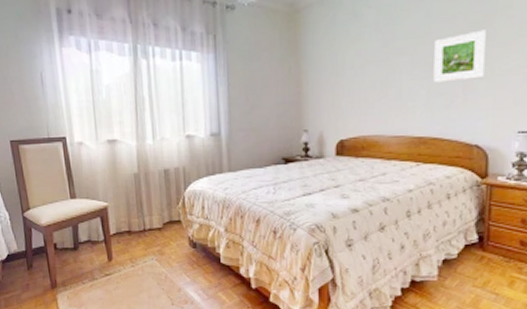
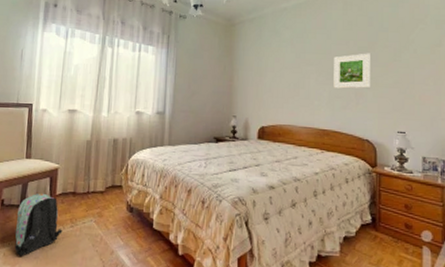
backpack: none [73,234,124,298] -> present [14,193,63,256]

